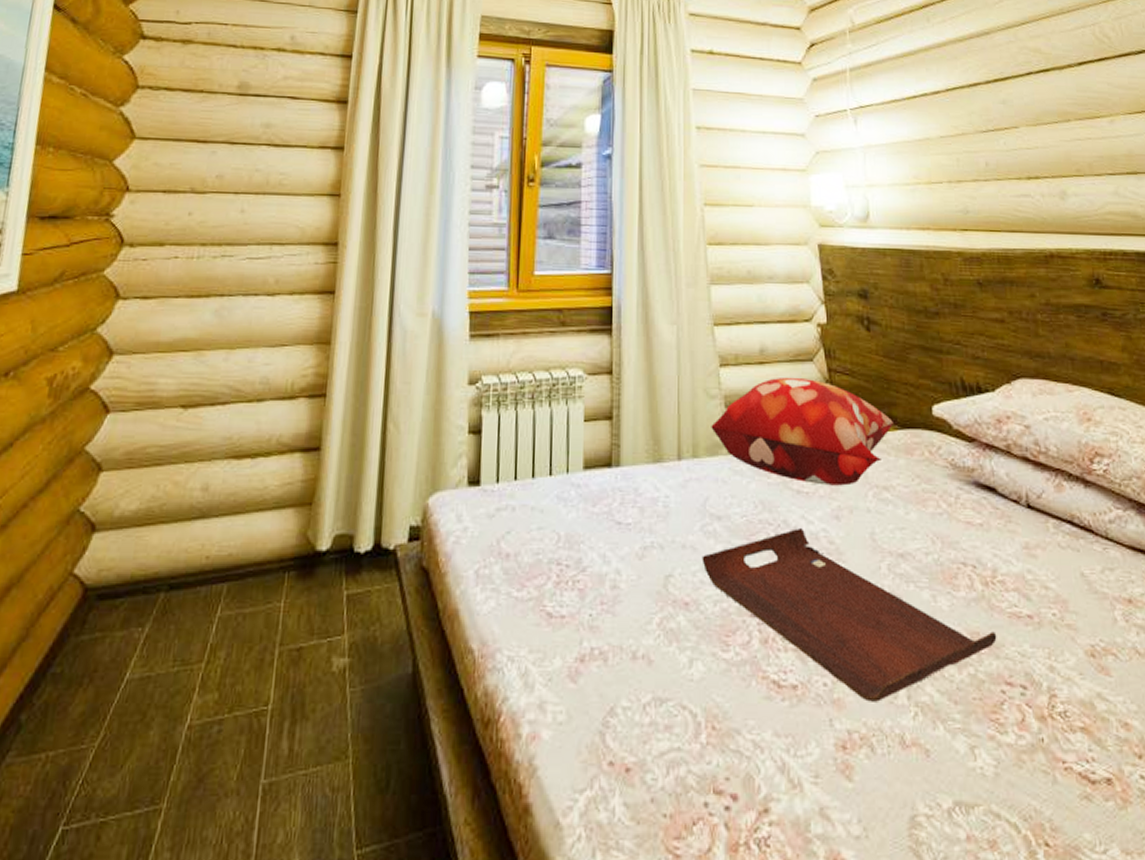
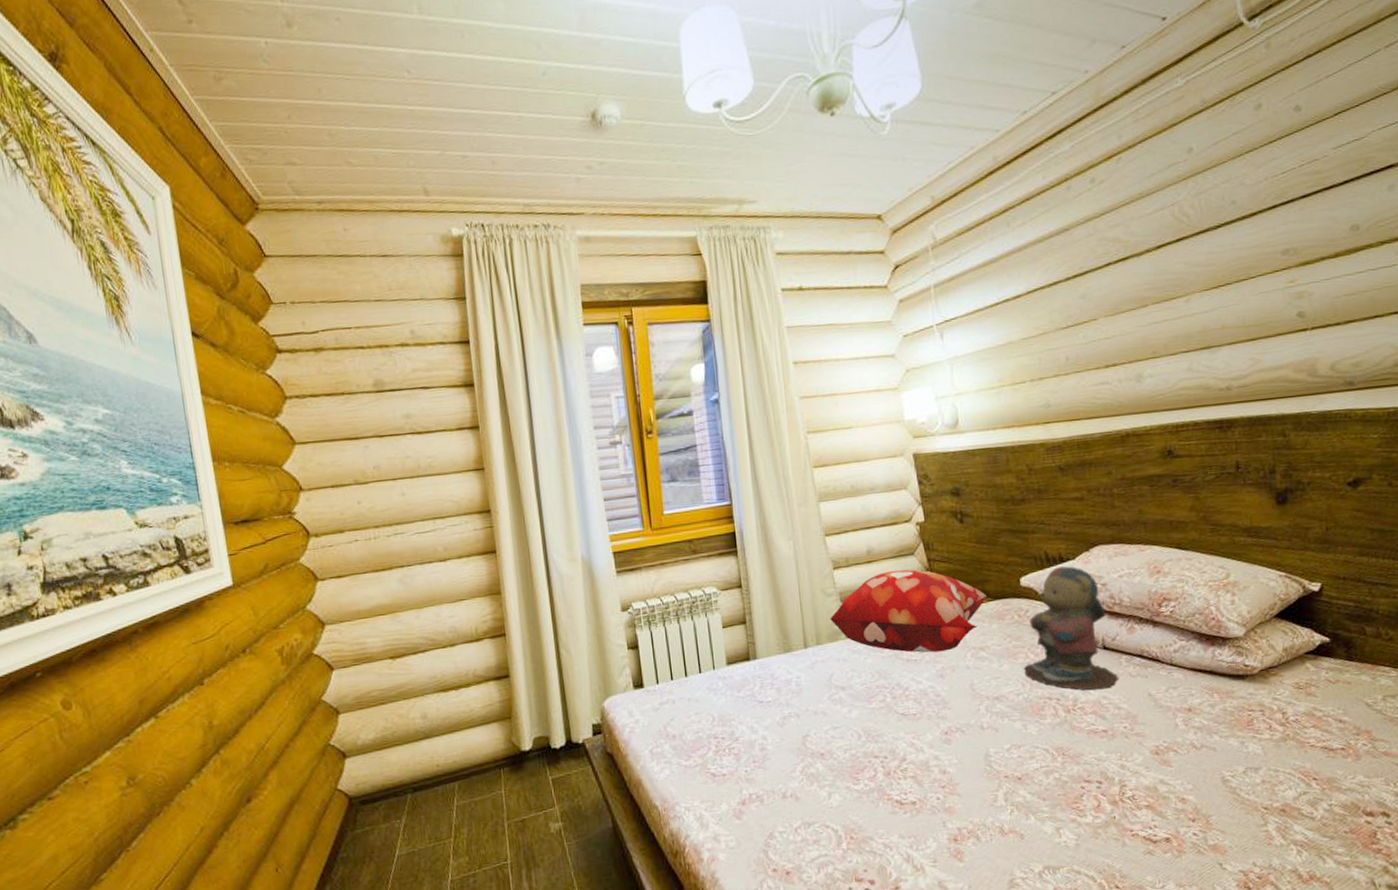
serving tray: present [702,527,997,702] -> none [831,687,1078,807]
teddy bear: none [933,398,1045,560] -> present [1023,566,1118,690]

